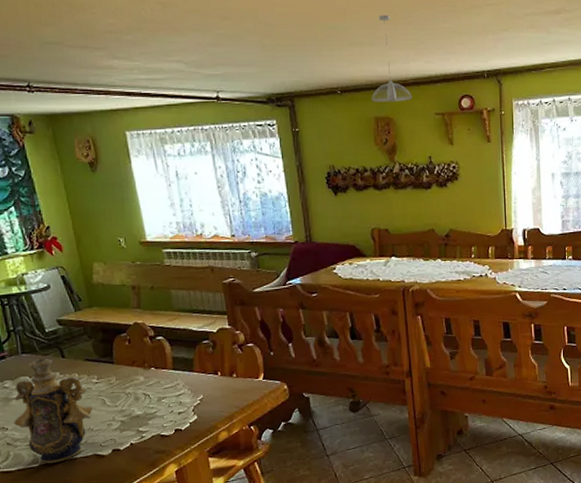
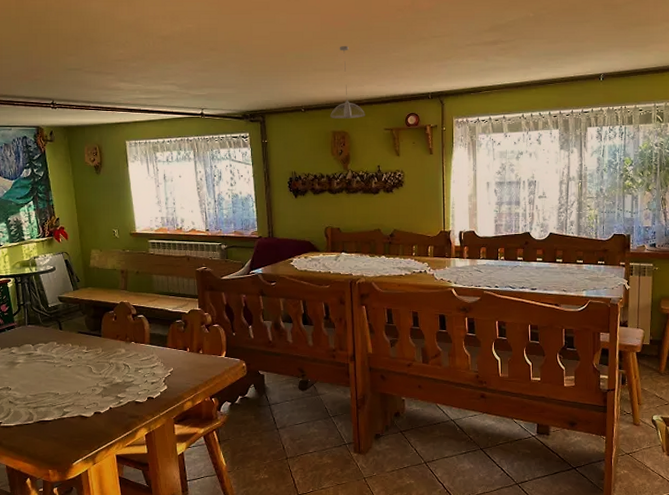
decorative vase: present [14,358,93,464] -> none [16,330,81,422]

